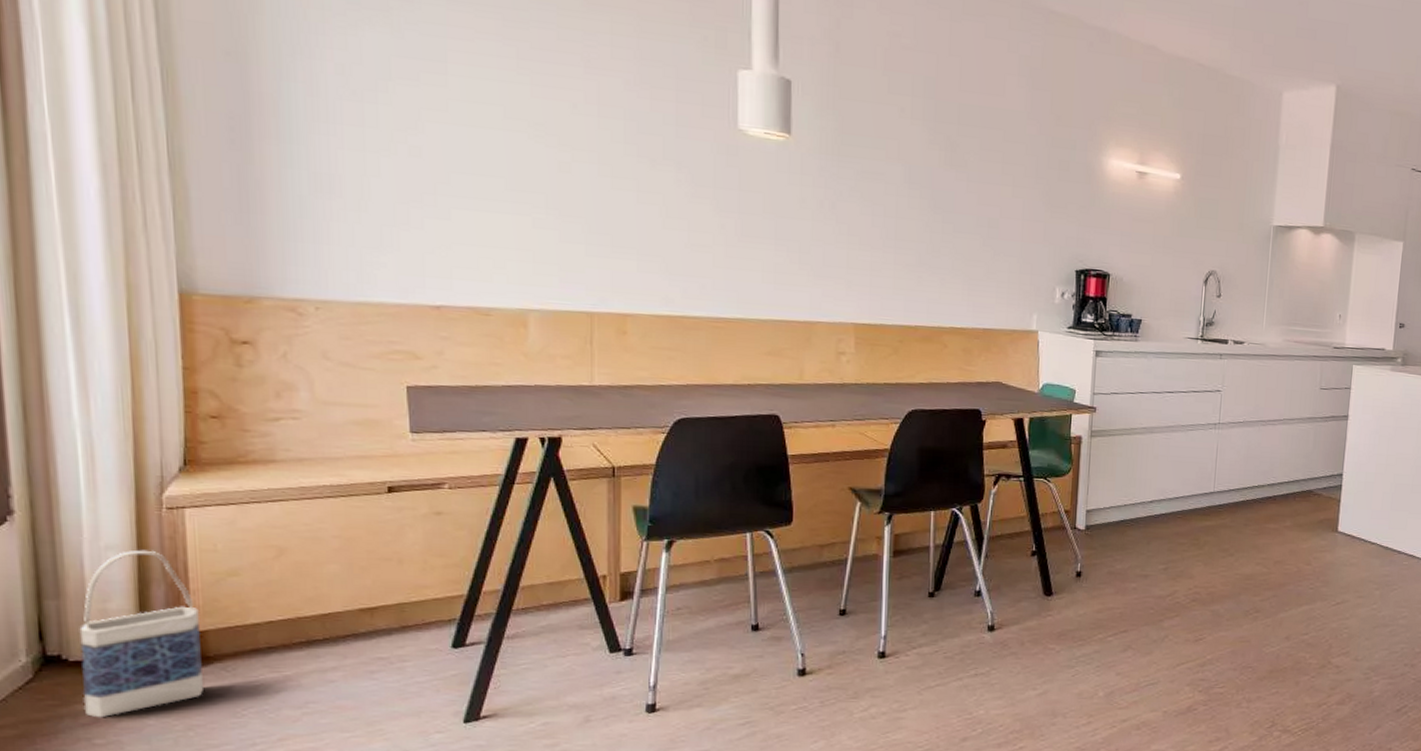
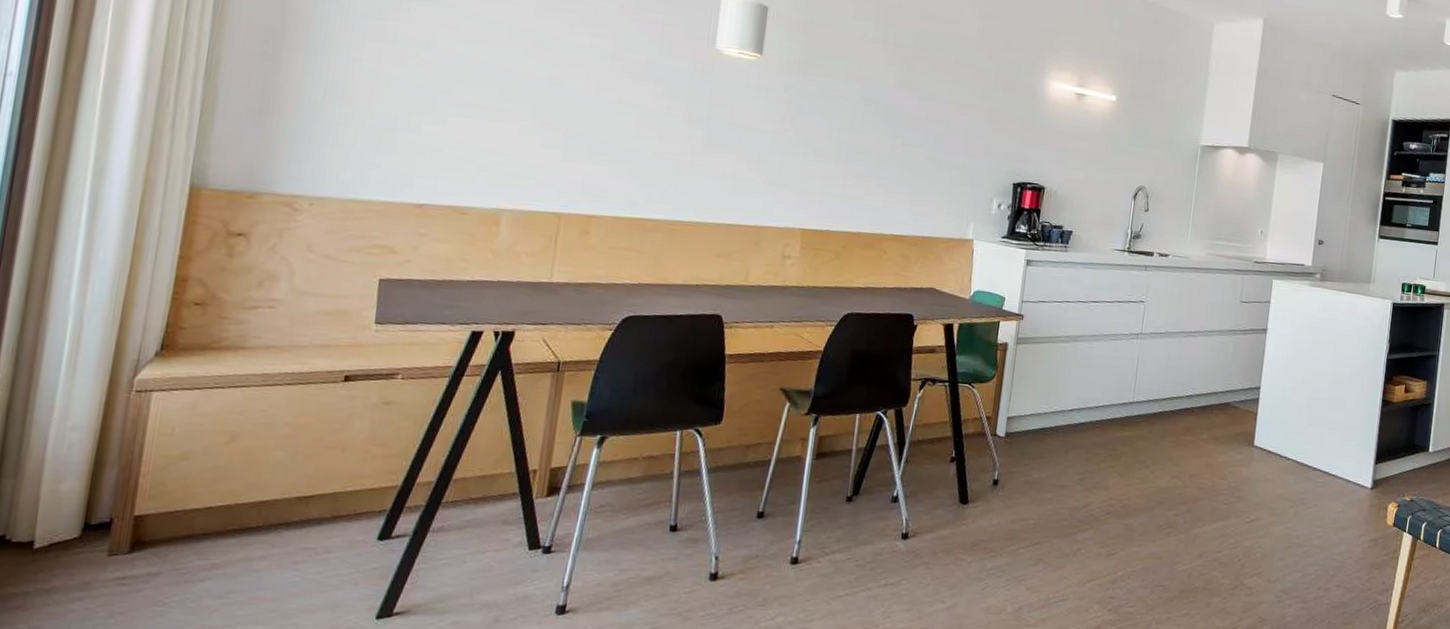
bag: present [79,550,203,718] -> none [14,431,146,602]

